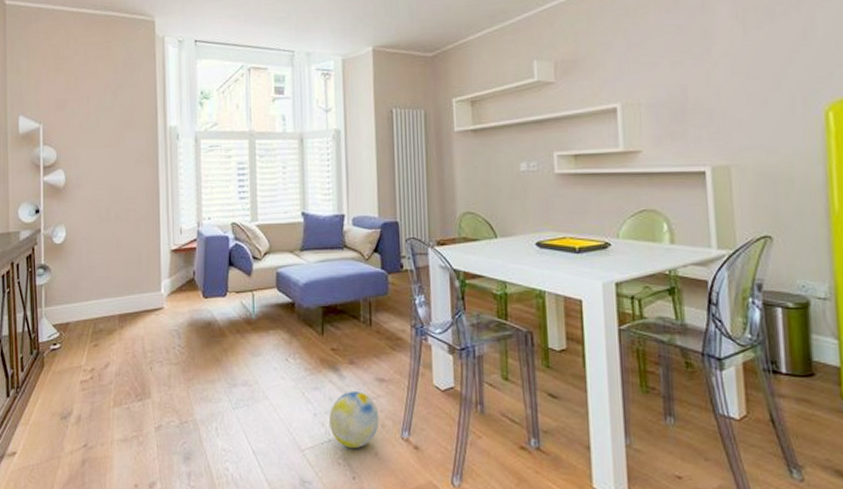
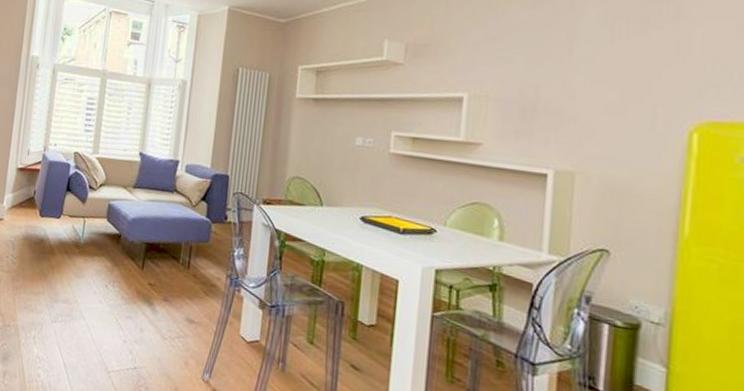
ball: present [329,390,380,448] -> none [137,325,185,380]

